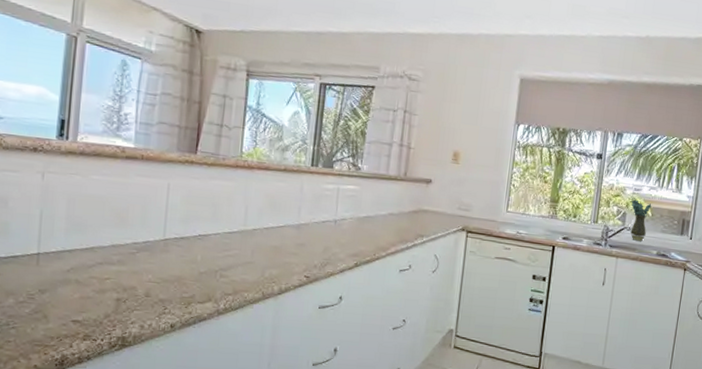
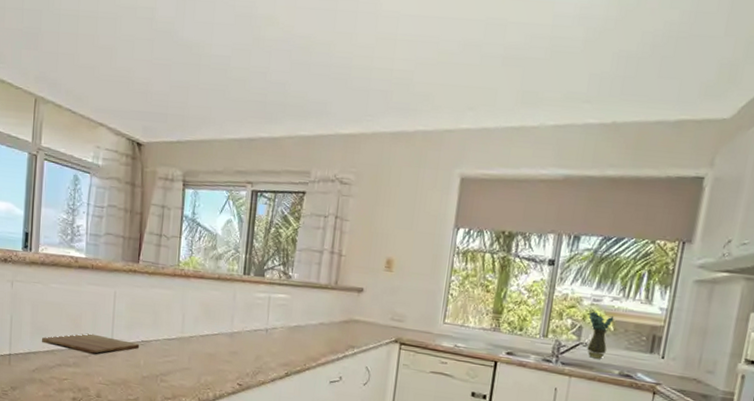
cutting board: none [78,228,196,252] -> present [41,333,139,355]

